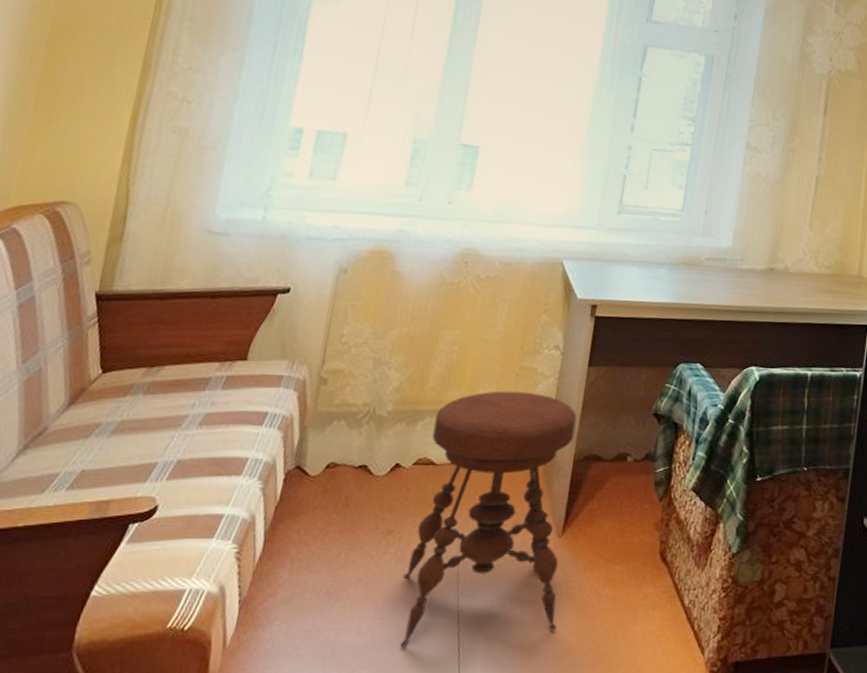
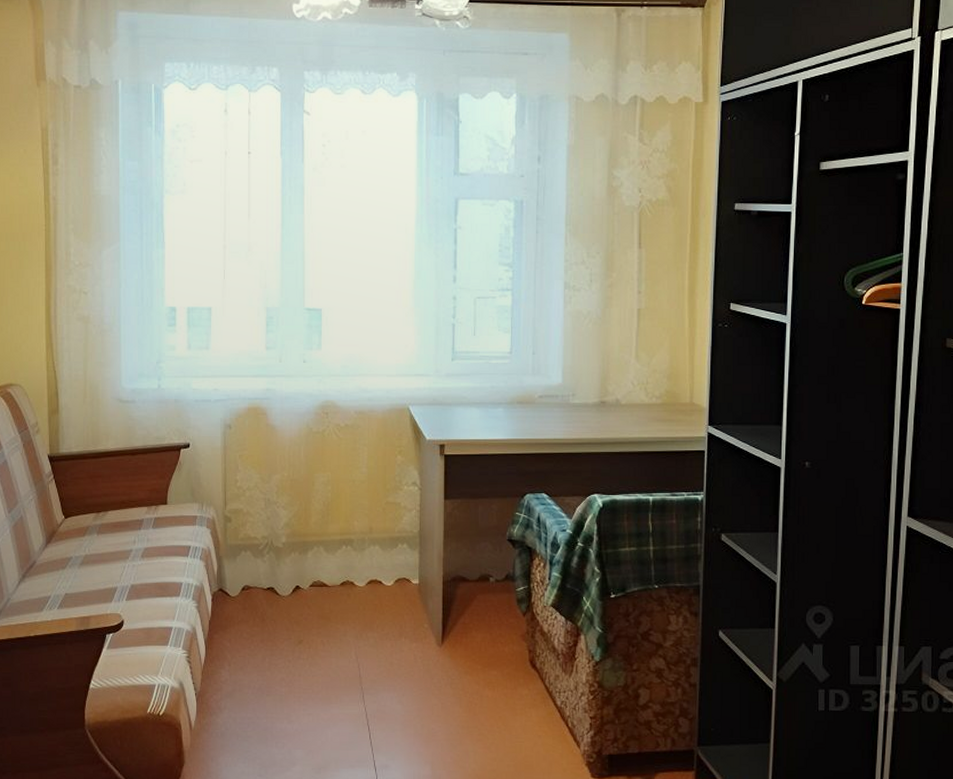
stool: present [399,391,577,648] -> none [317,523,448,734]

